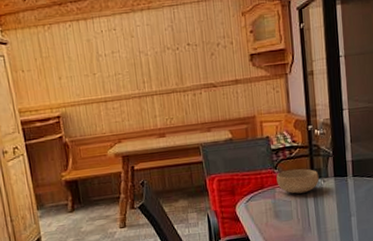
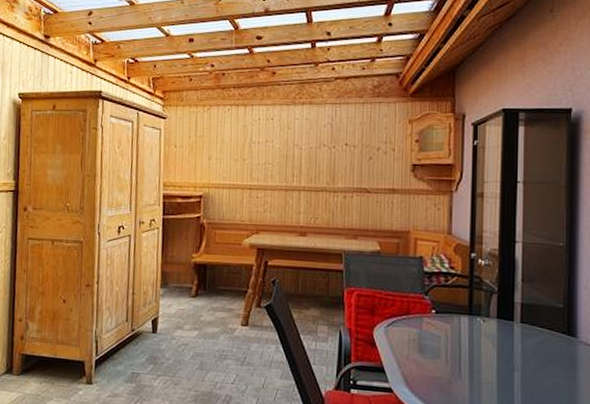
bowl: present [276,168,319,194] -> none [426,298,478,330]

